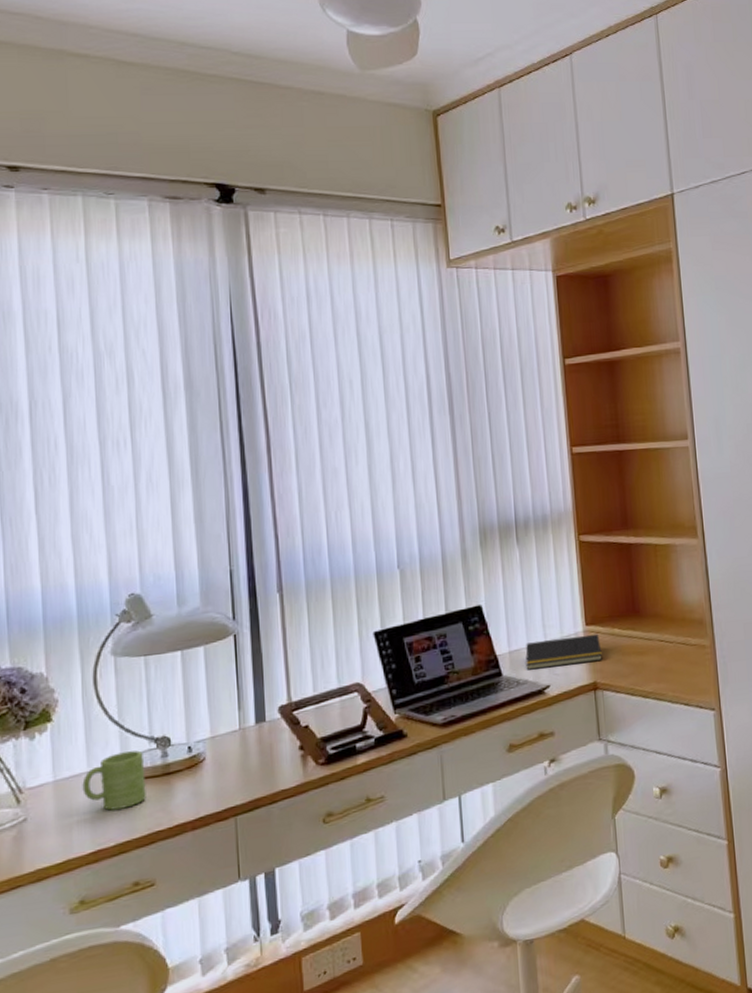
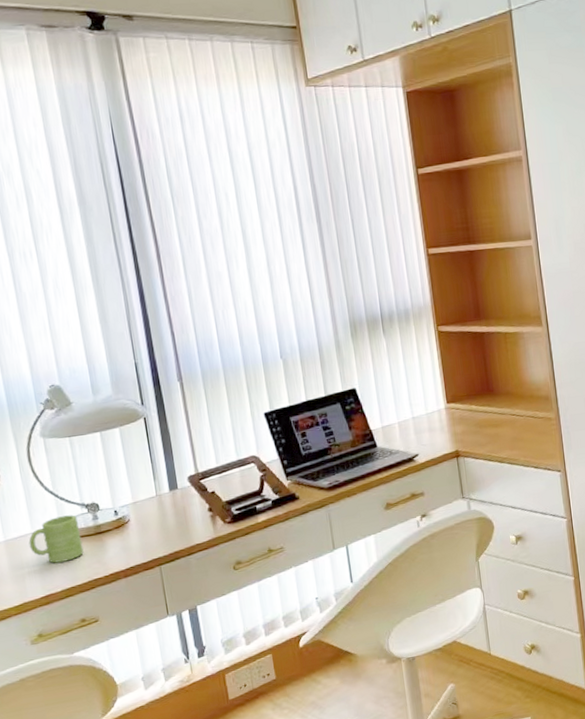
notepad: present [525,633,602,670] -> none [395,410,463,442]

